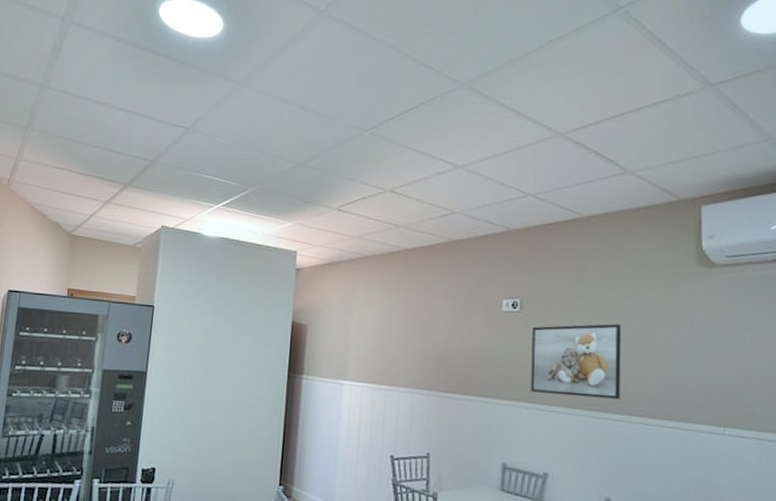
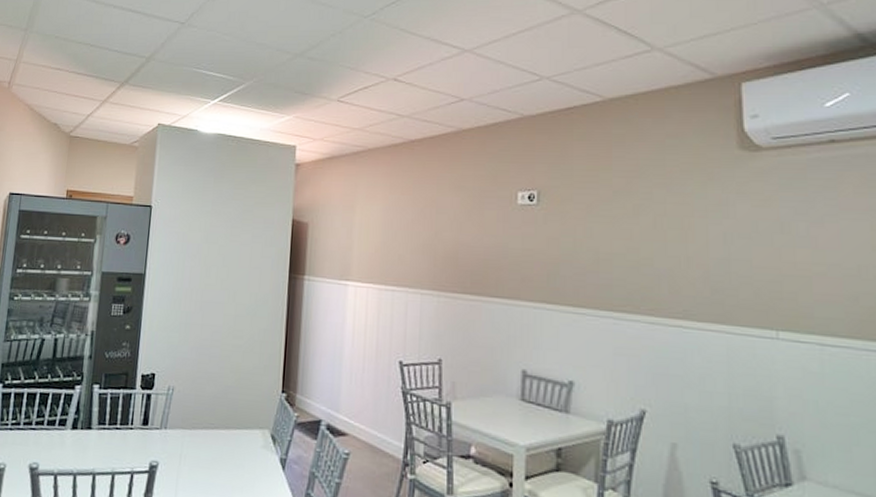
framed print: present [530,324,622,399] -> none [551,216,654,300]

